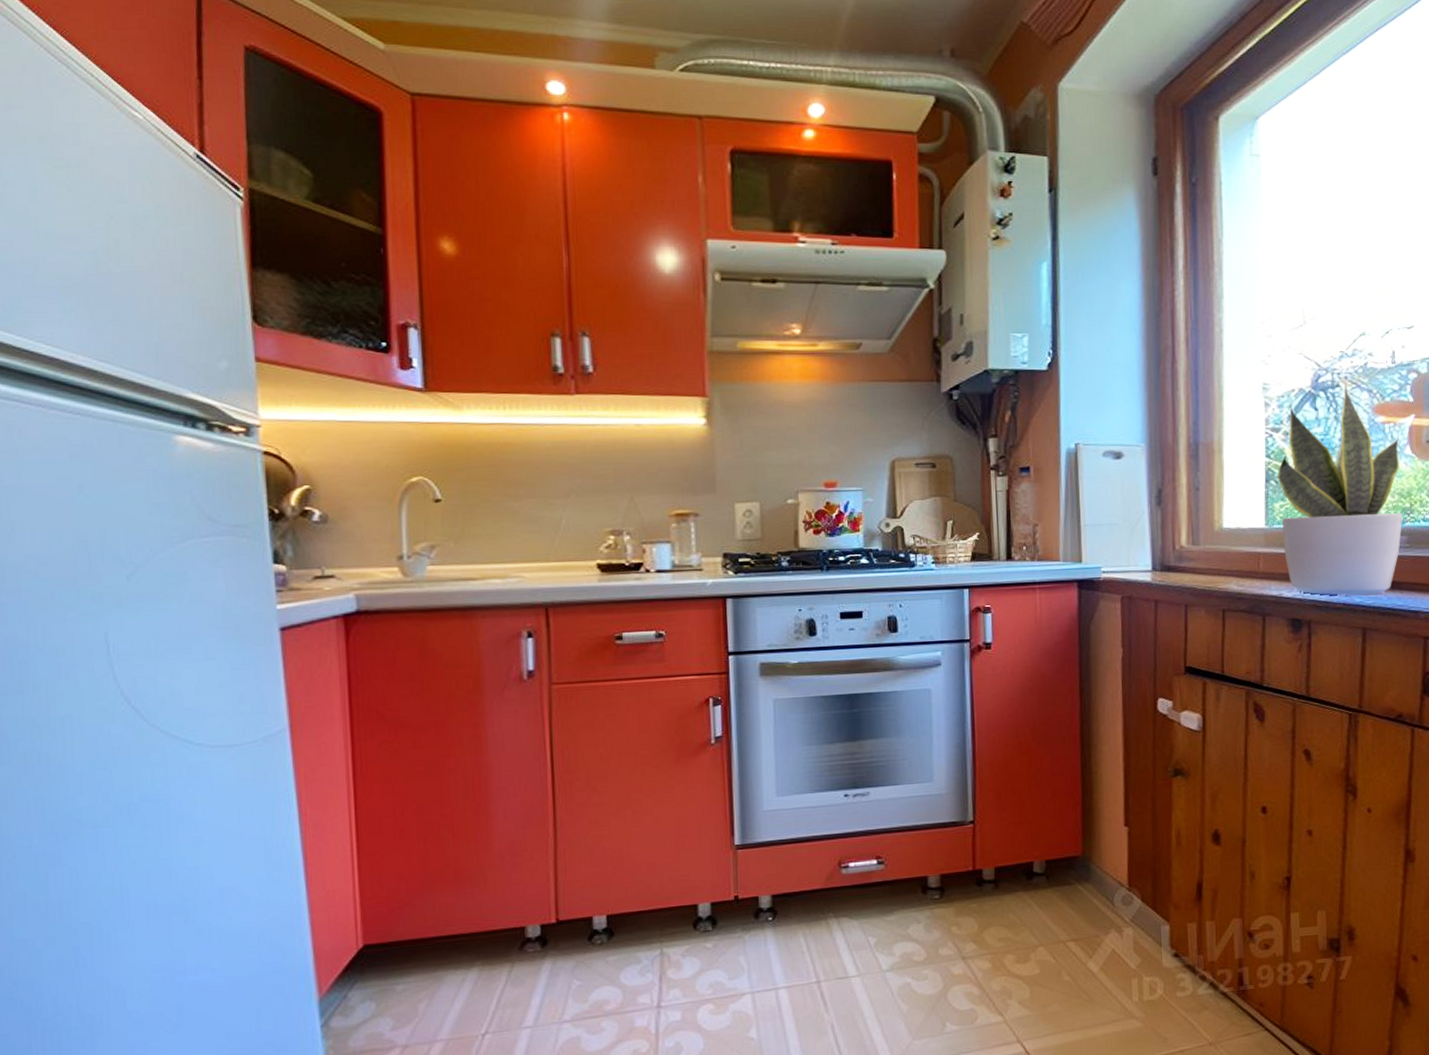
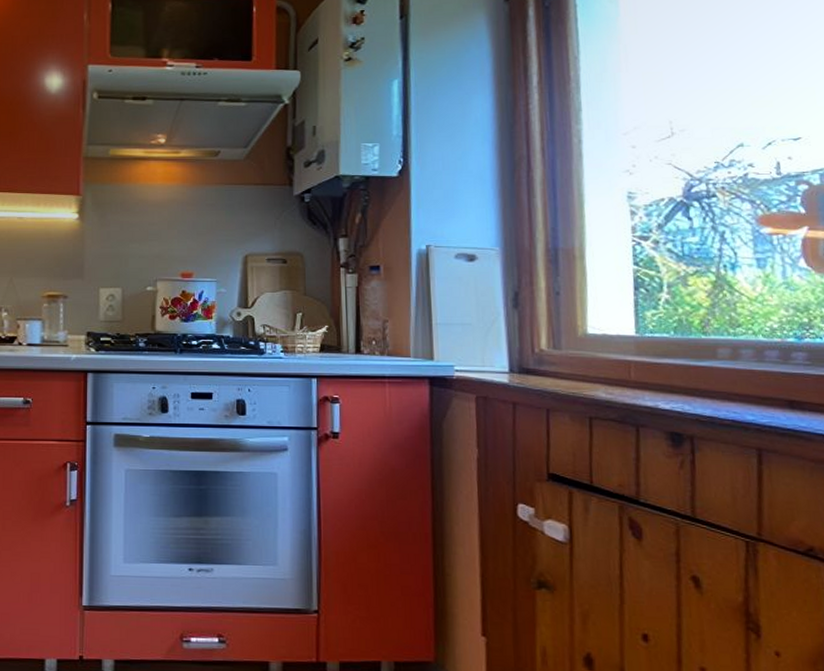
potted plant: present [1277,385,1403,596] -> none [647,195,801,414]

